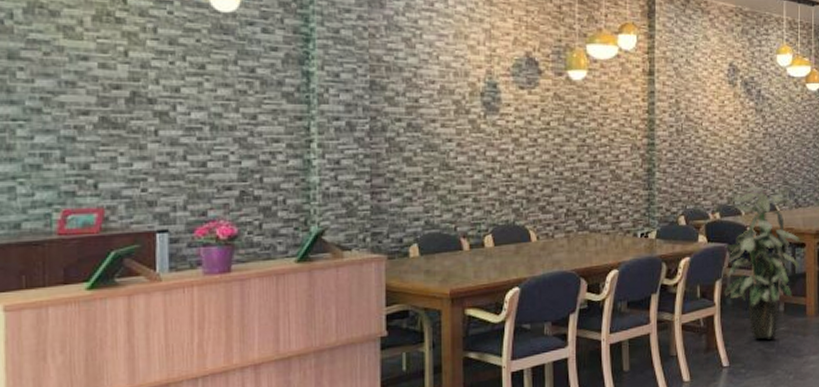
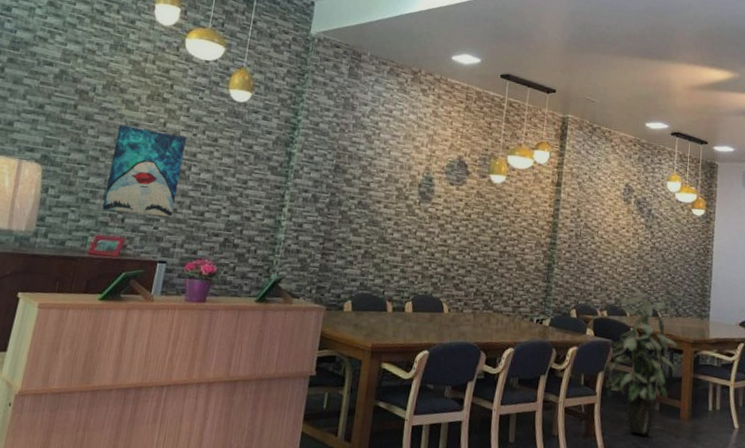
wall art: none [59,60,163,177] -> present [102,124,186,218]

